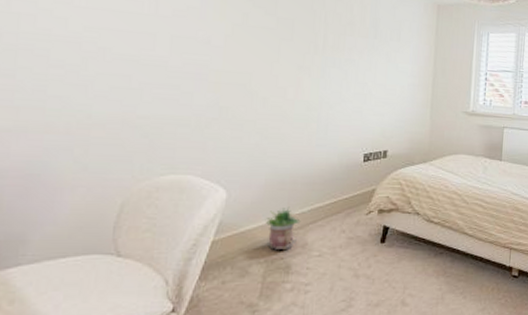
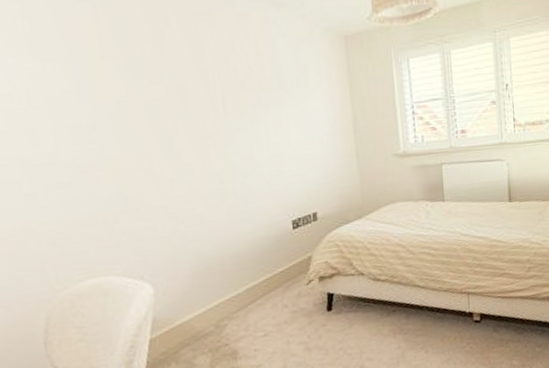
potted plant: present [266,206,301,251] -> none [201,290,238,337]

